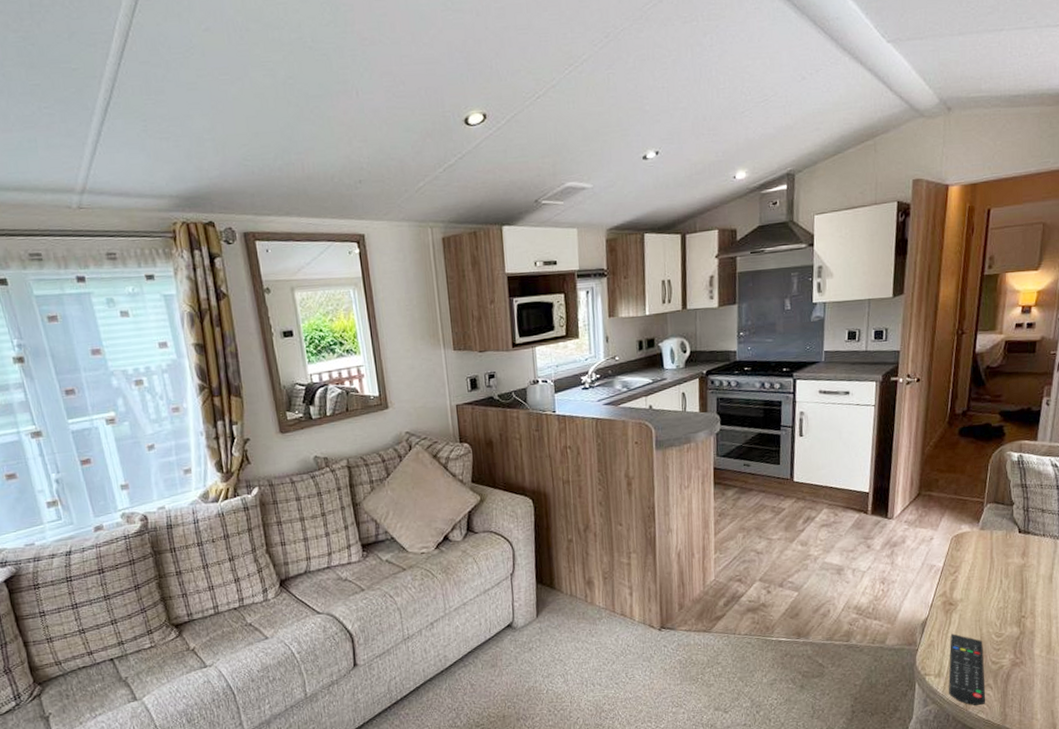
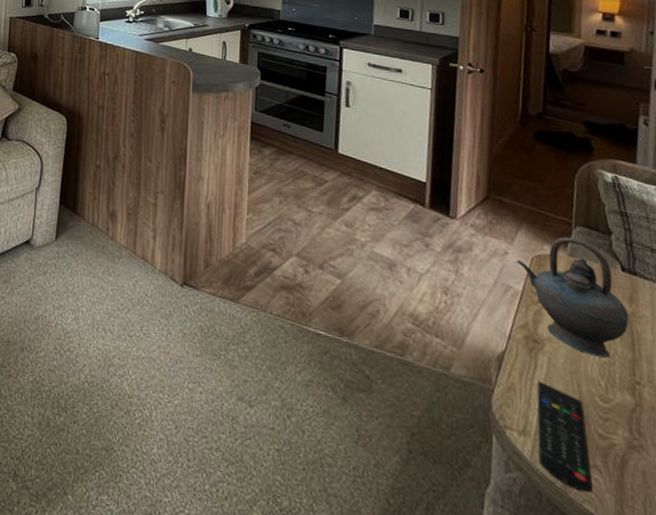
teapot: none [940,514,1021,605] -> present [516,236,629,358]

